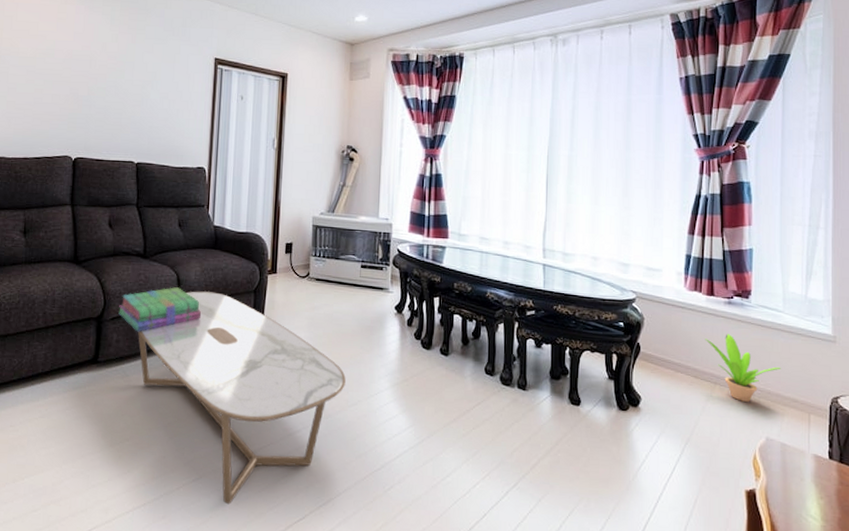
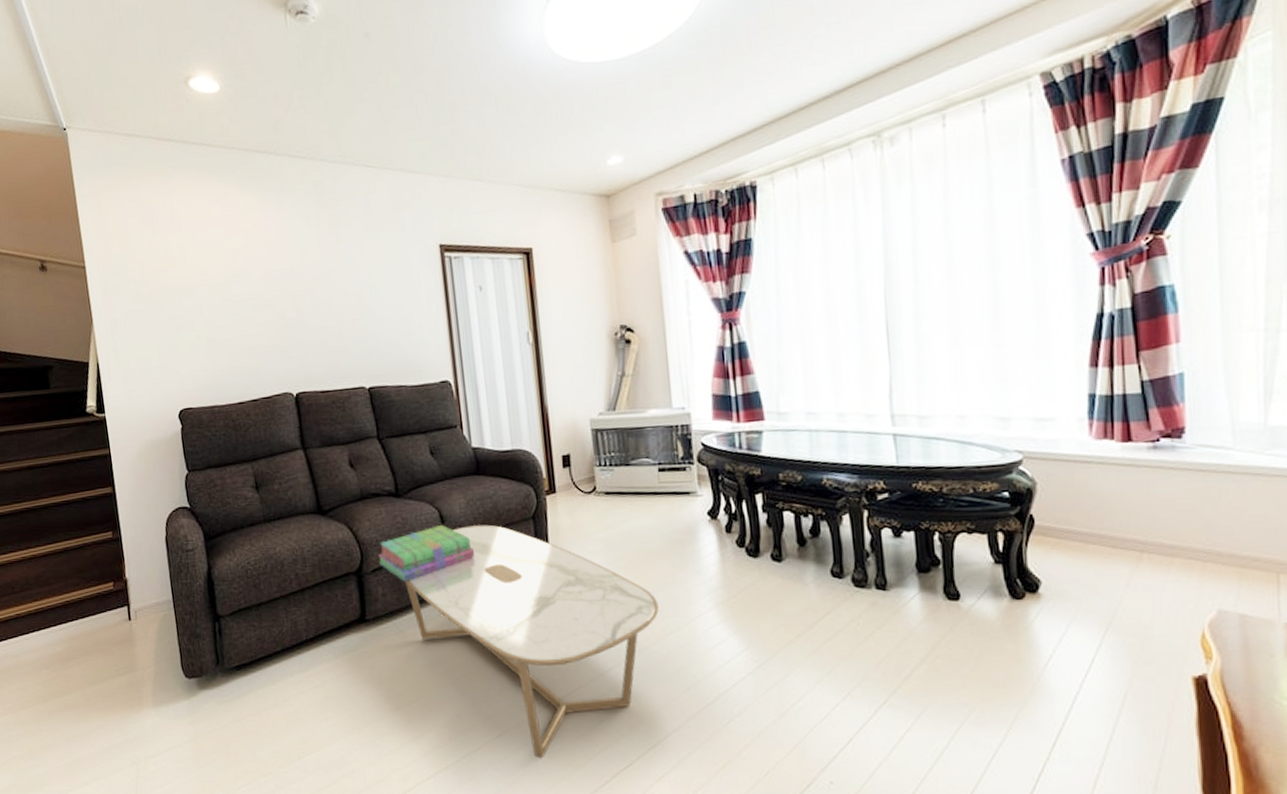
potted plant: present [705,334,781,403] -> none [1123,487,1234,570]

